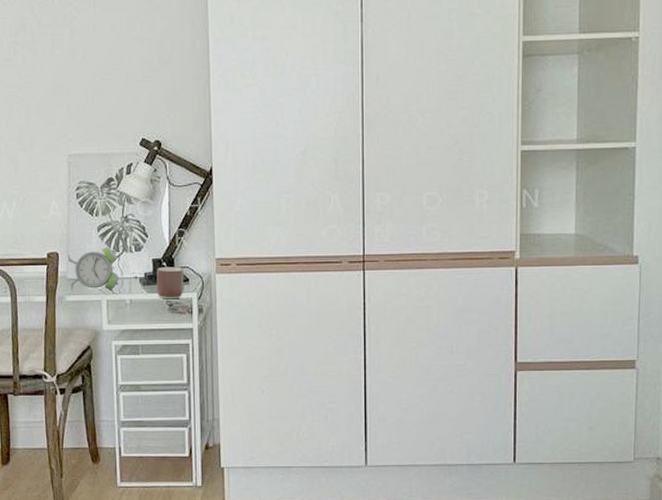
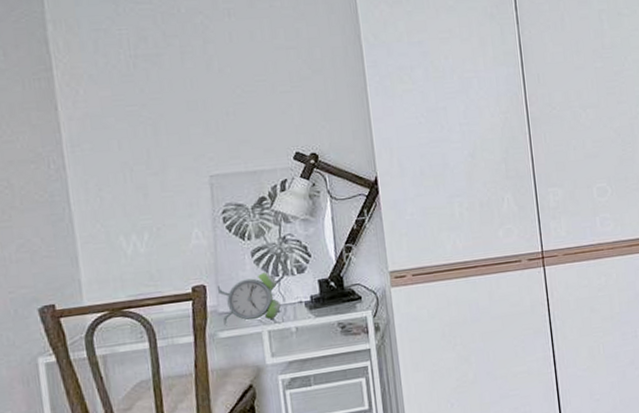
mug: present [156,267,184,300] -> none [324,285,356,322]

